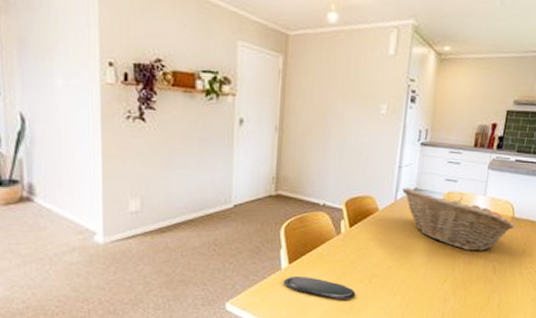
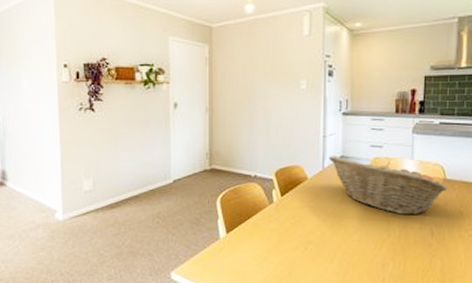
oval tray: present [284,276,356,300] -> none [223,244,293,268]

